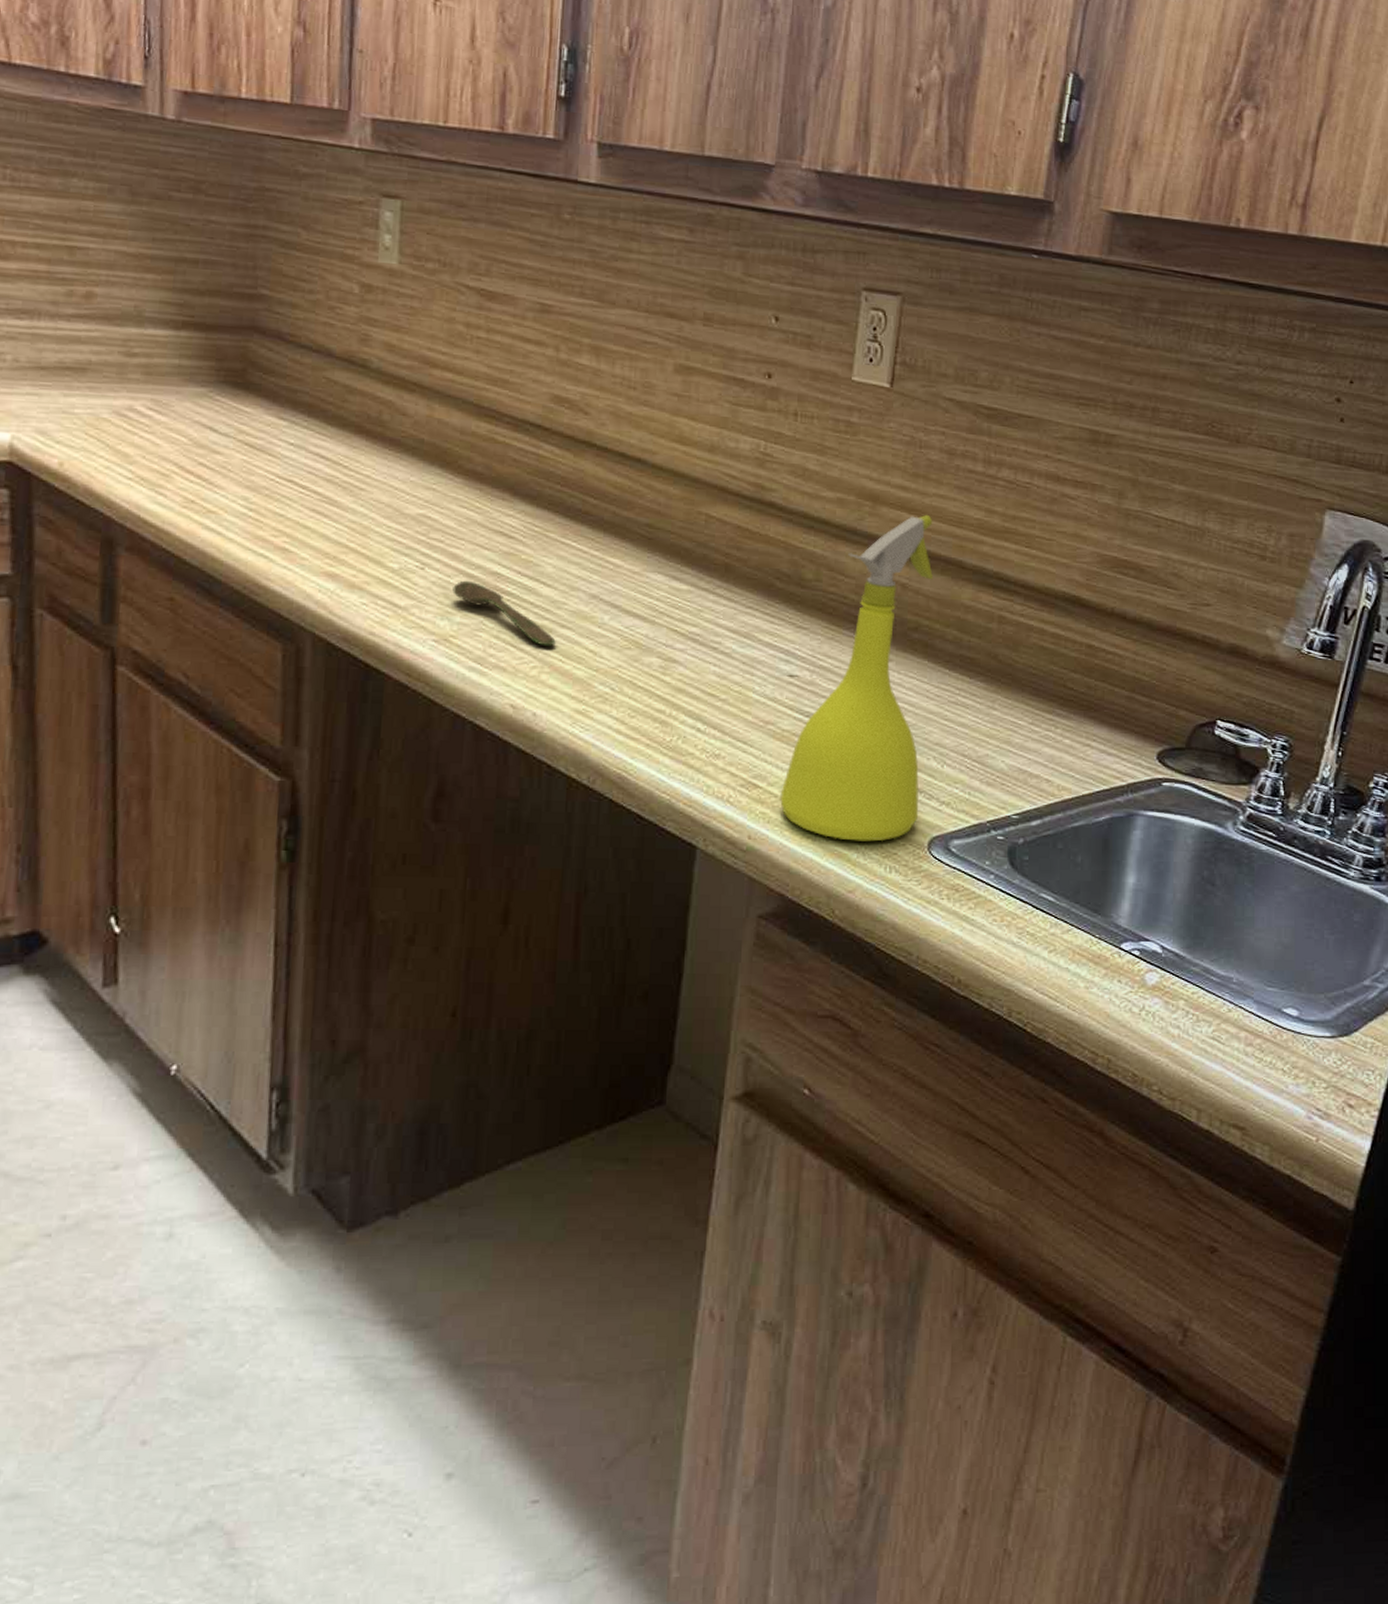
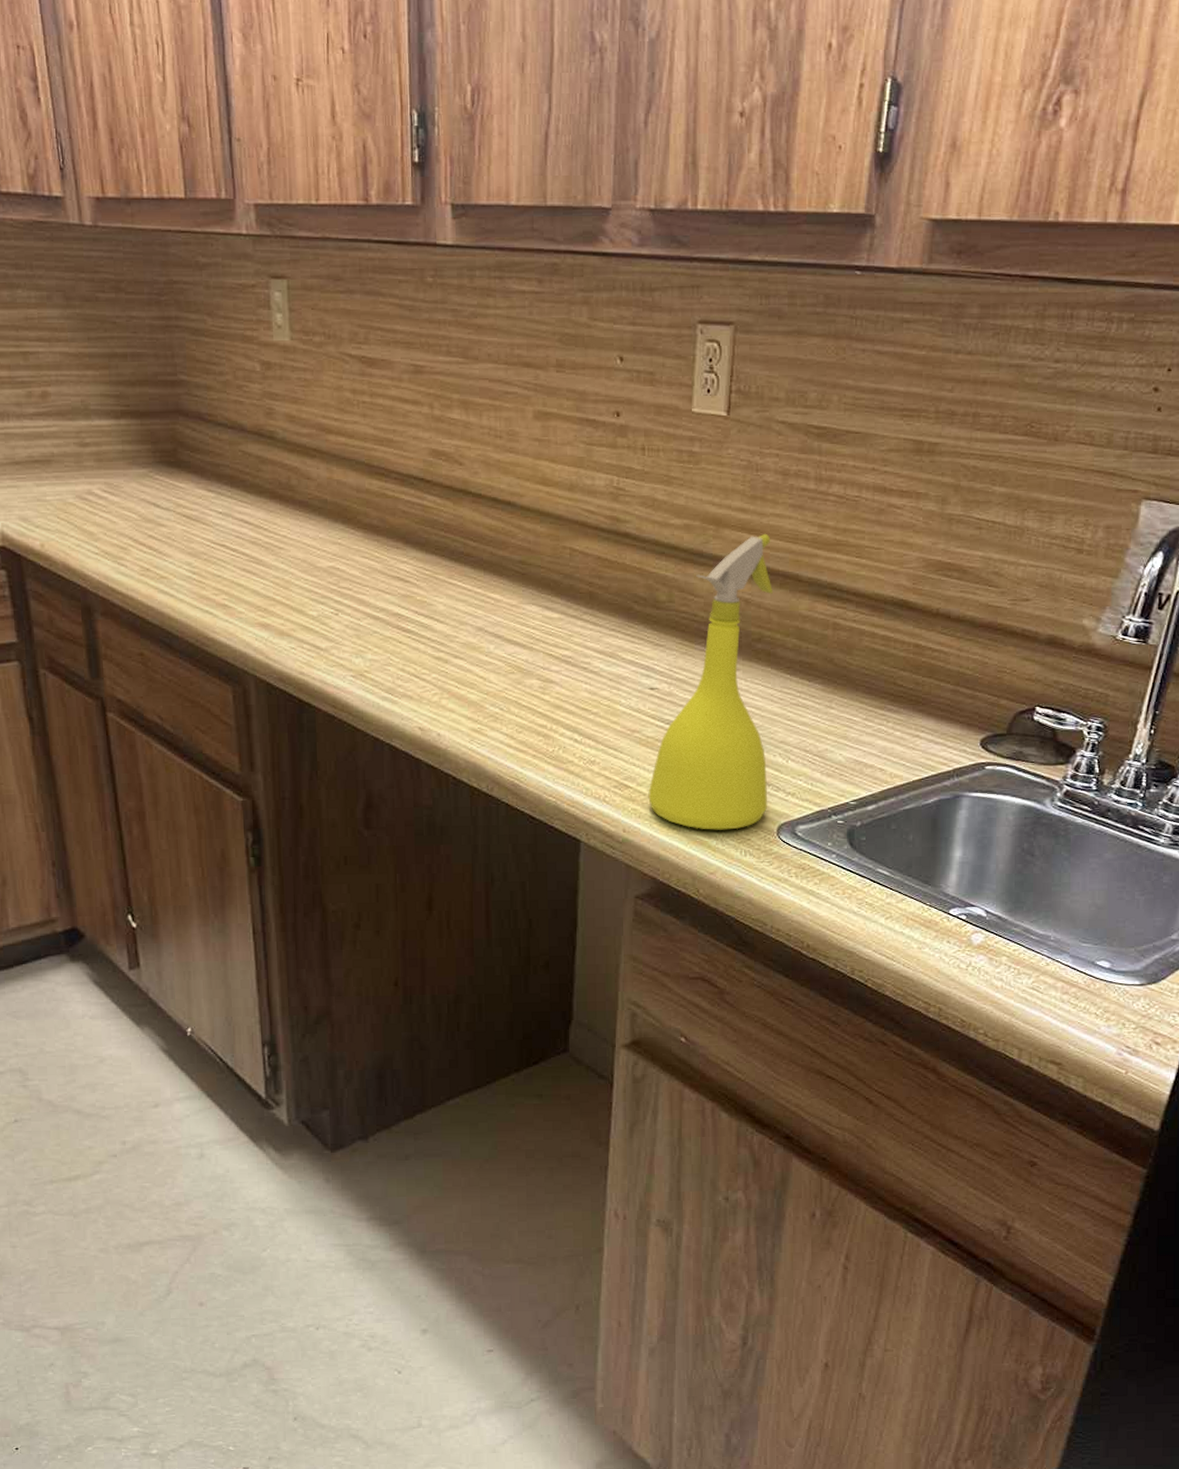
spoon: present [453,580,556,647] -> none [363,622,451,676]

